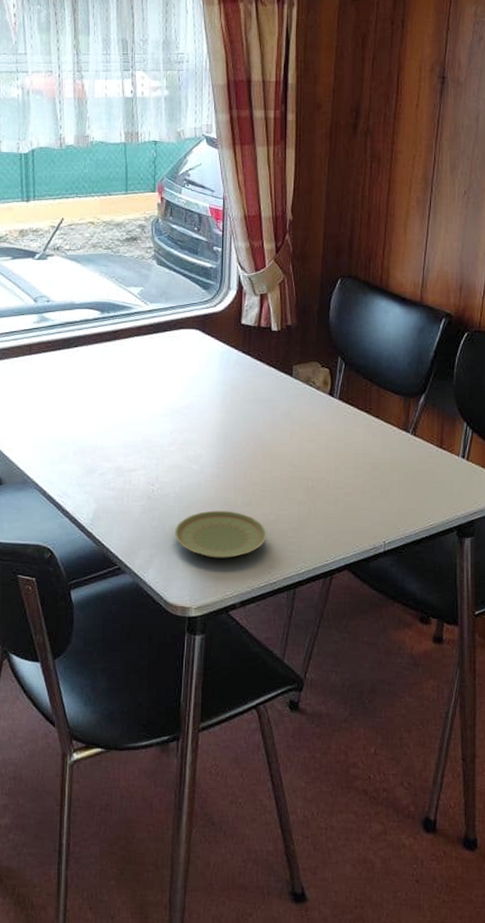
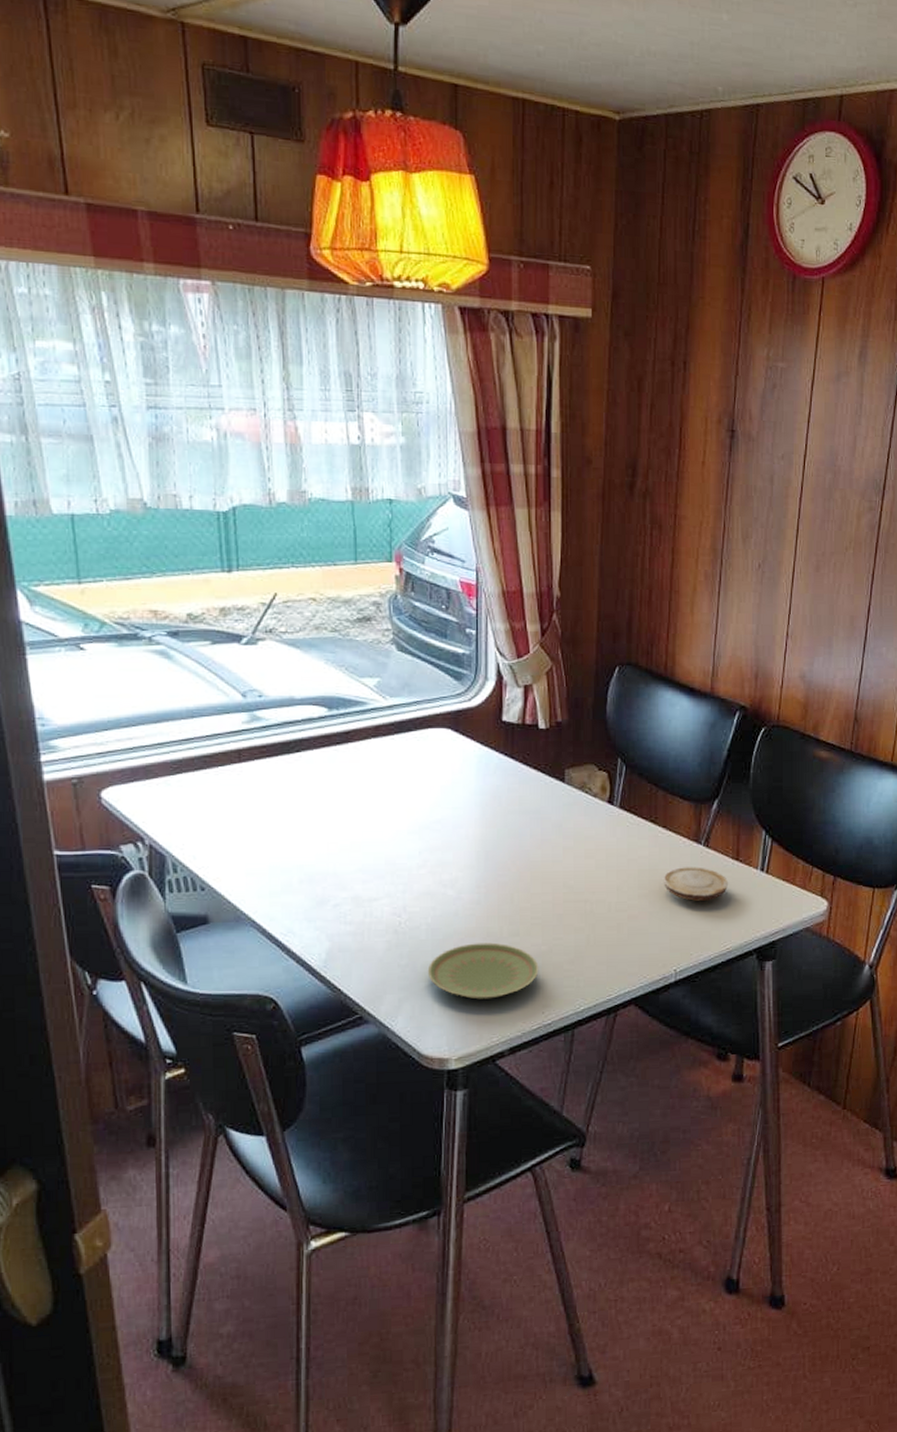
wood slice: none [375,452,433,482] -> present [663,867,729,901]

